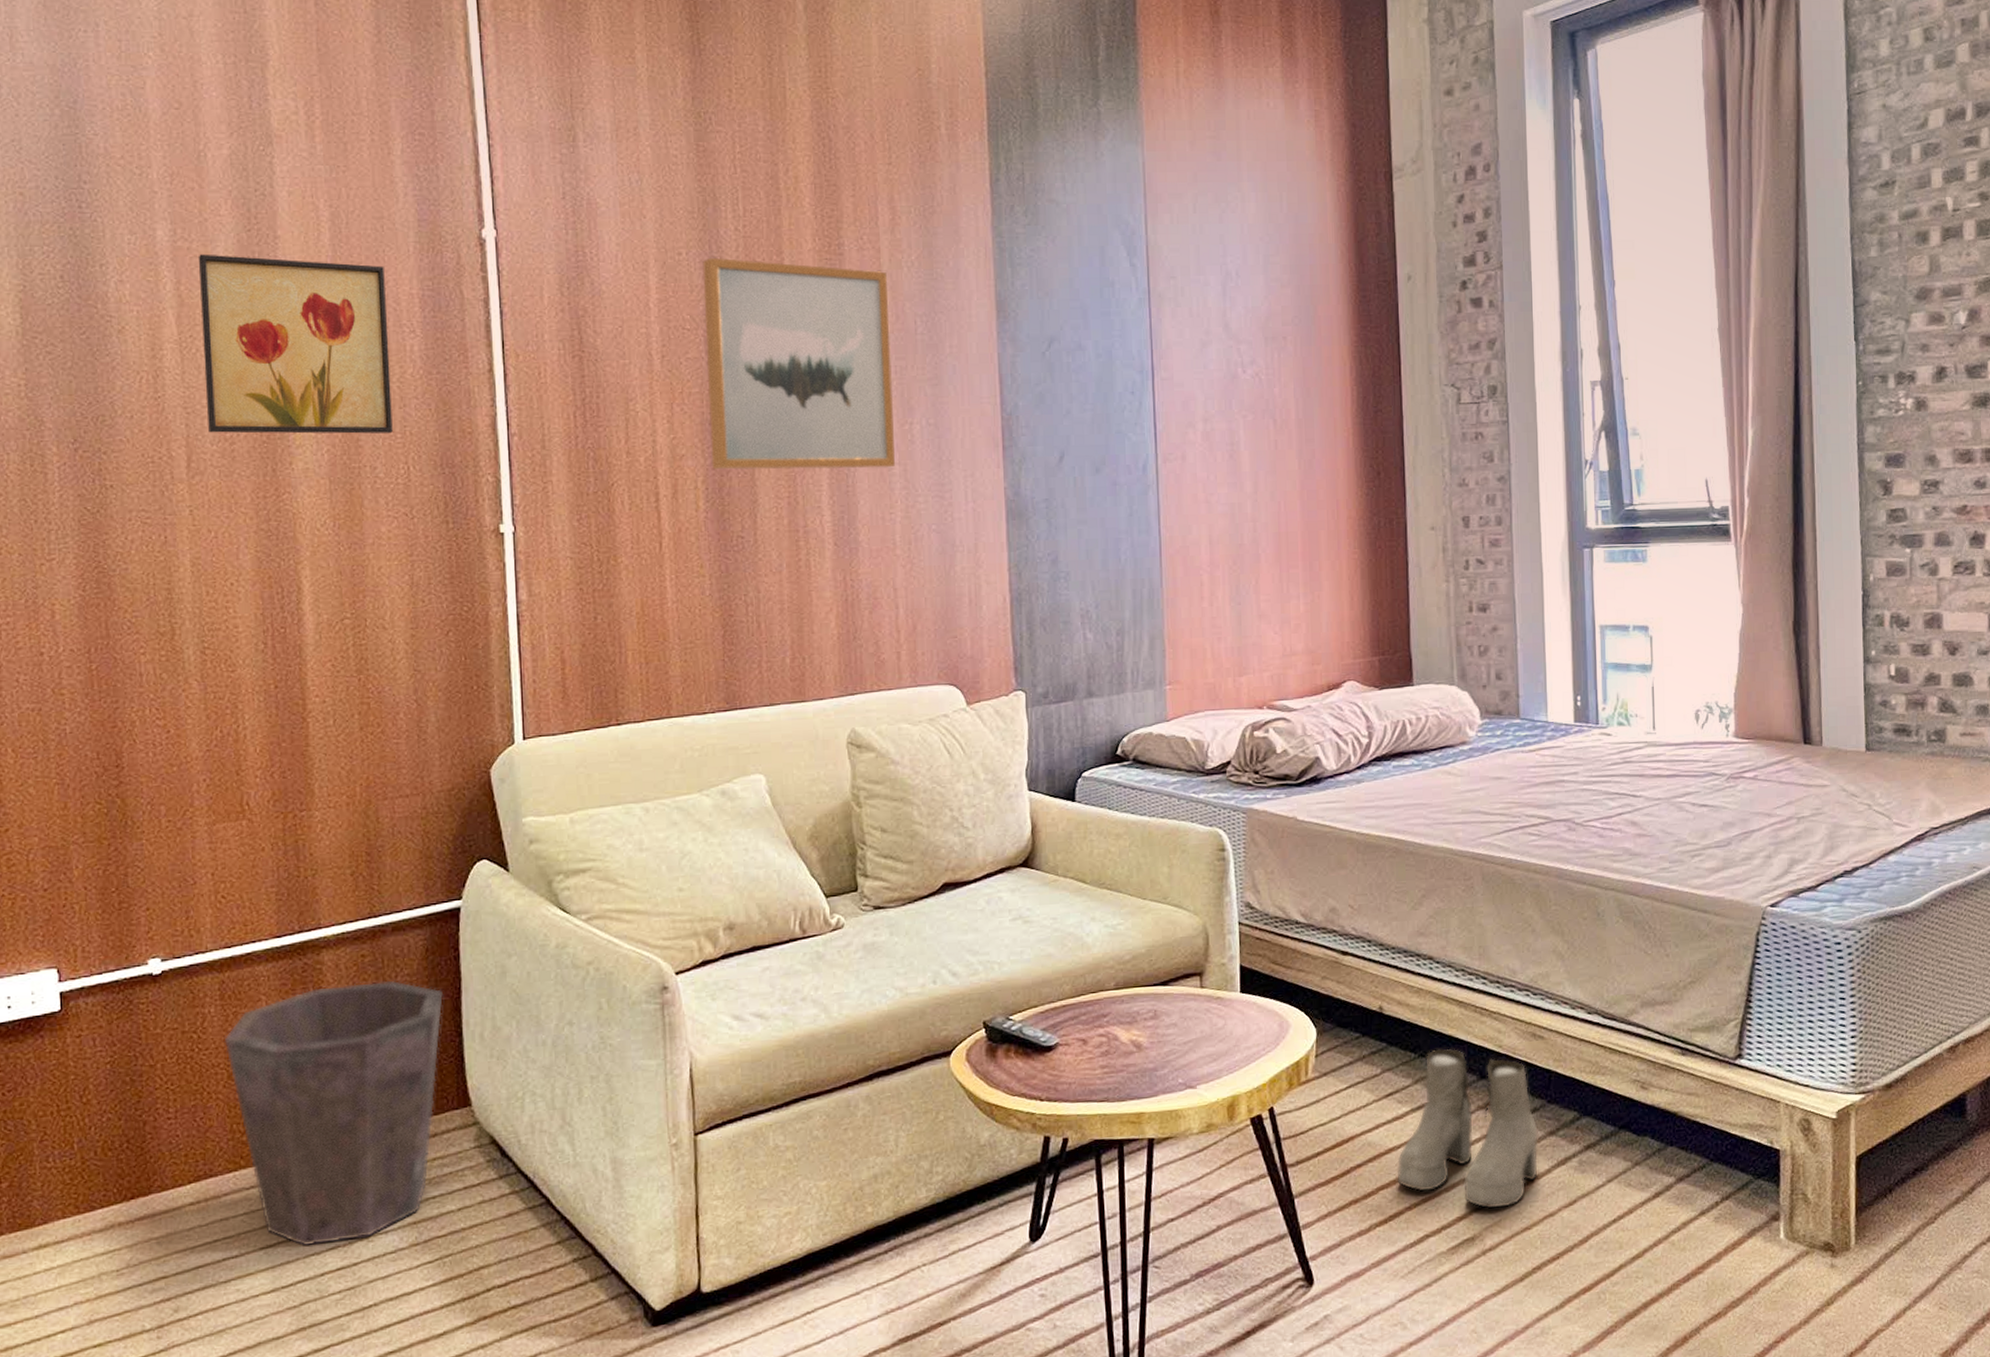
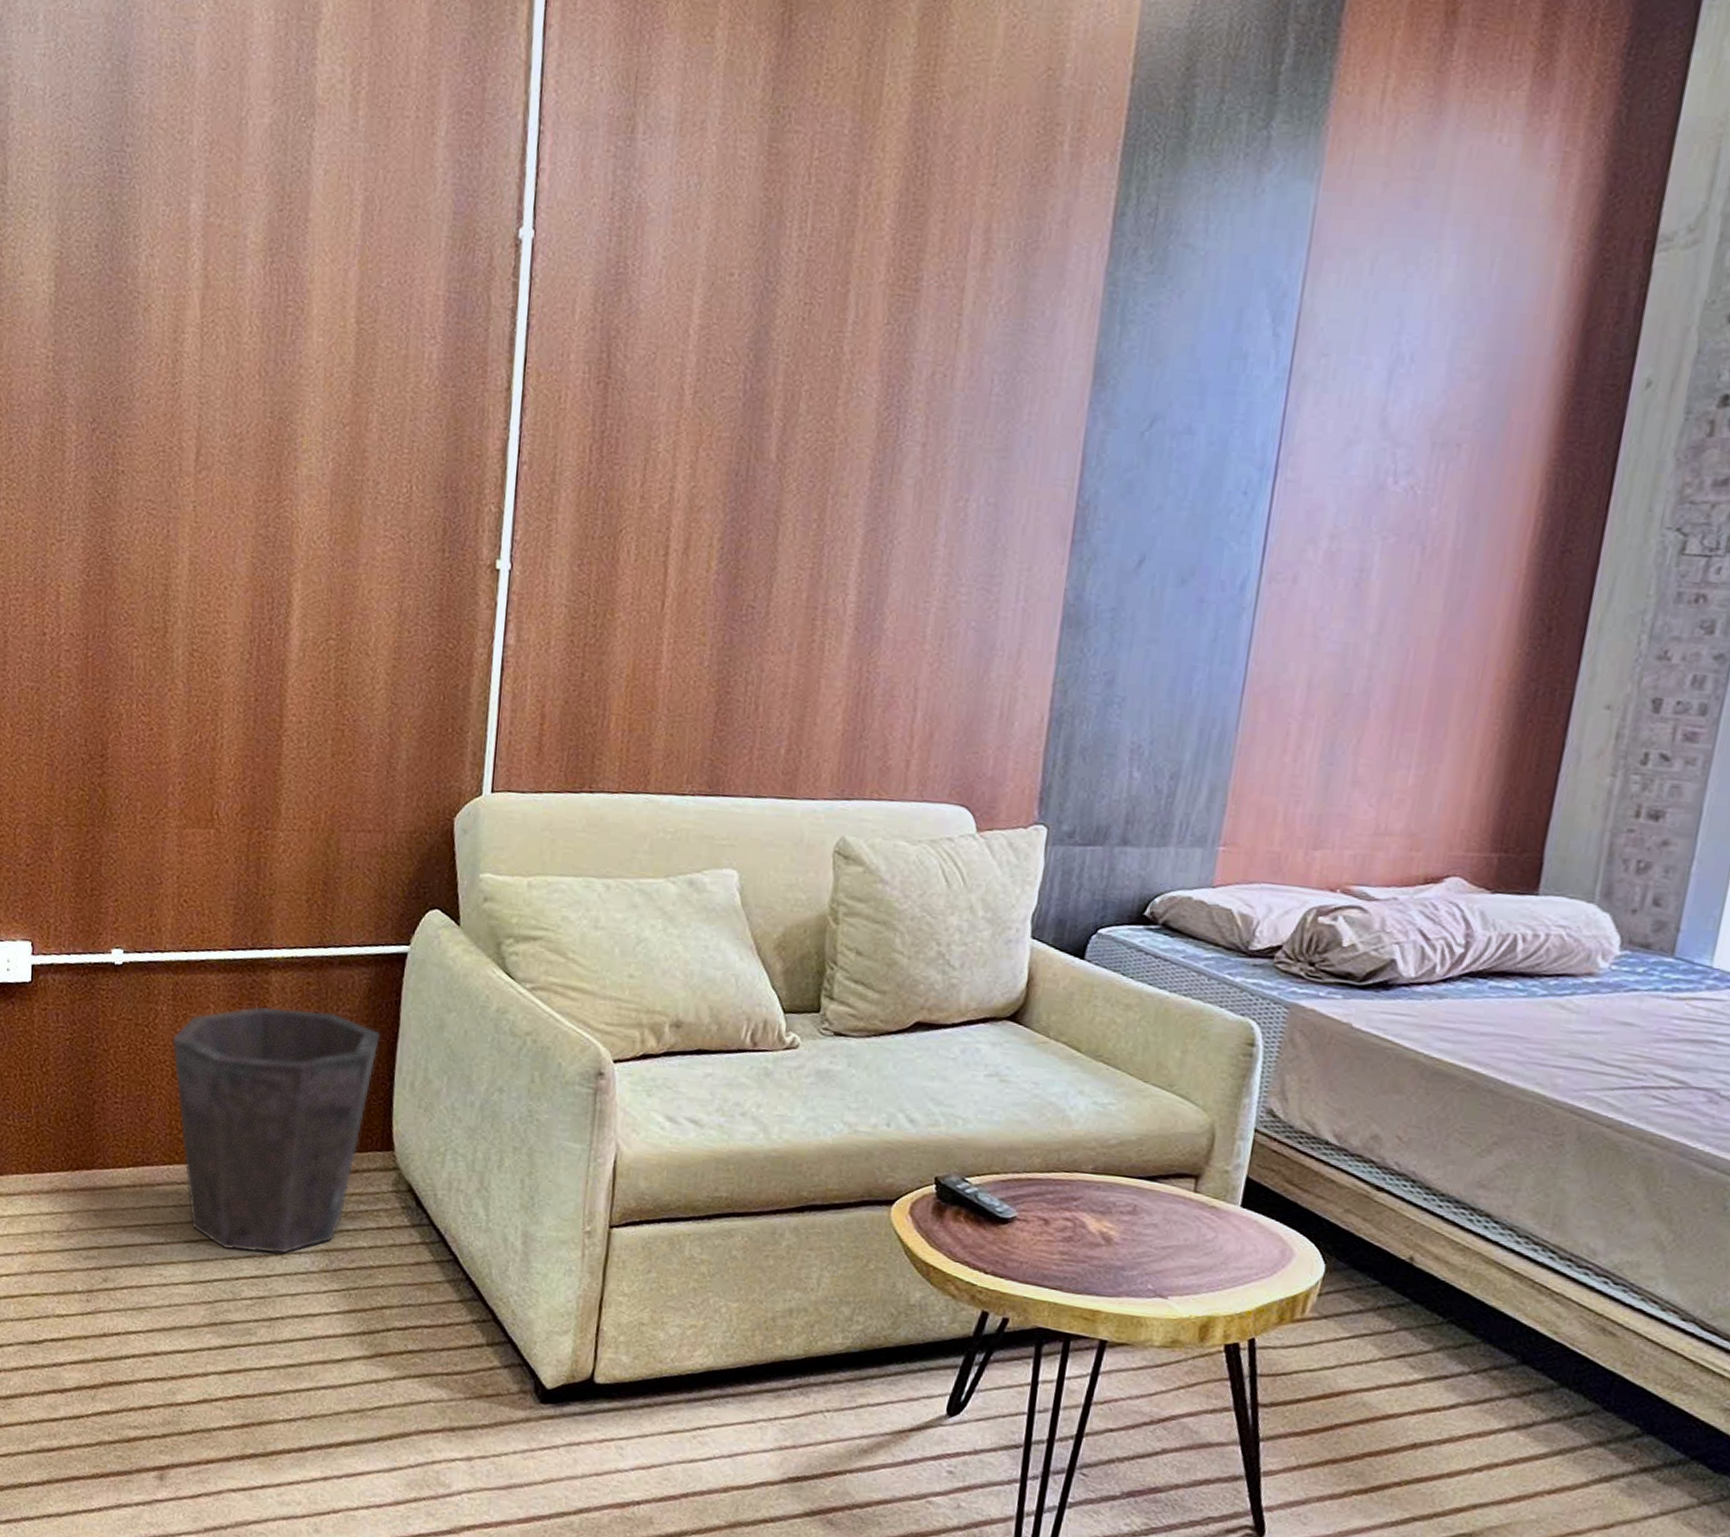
wall art: present [198,254,393,434] -> none [220,232,413,448]
wall art: present [702,257,895,470] -> none [731,281,968,549]
boots: present [1396,1048,1538,1209] -> none [1389,1318,1584,1512]

